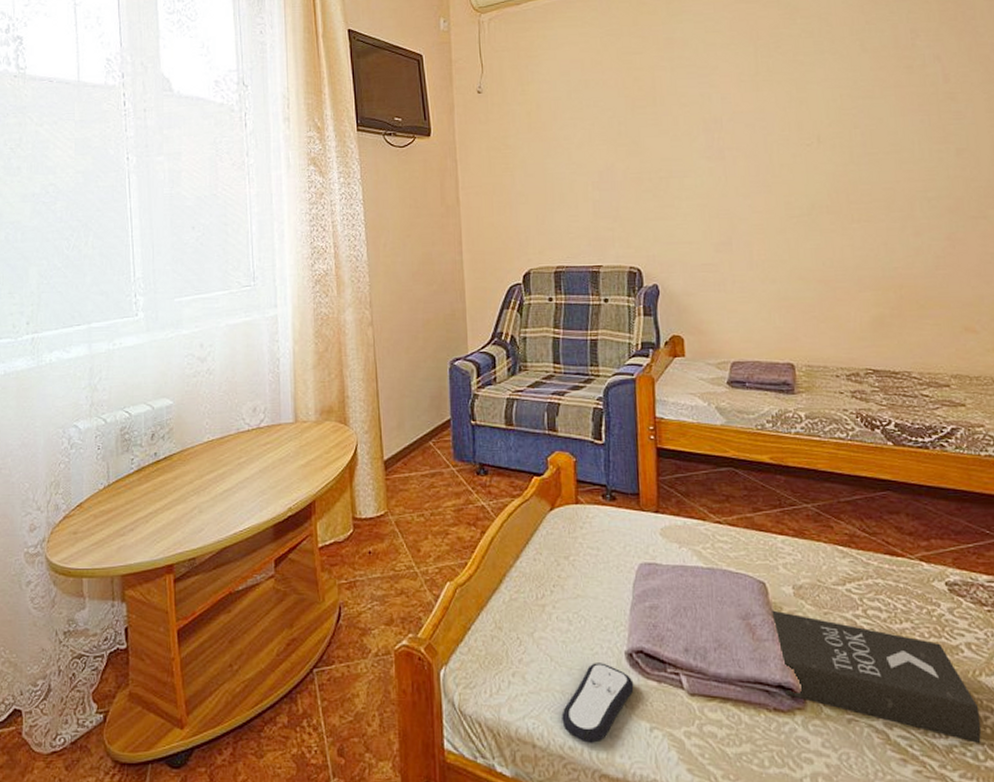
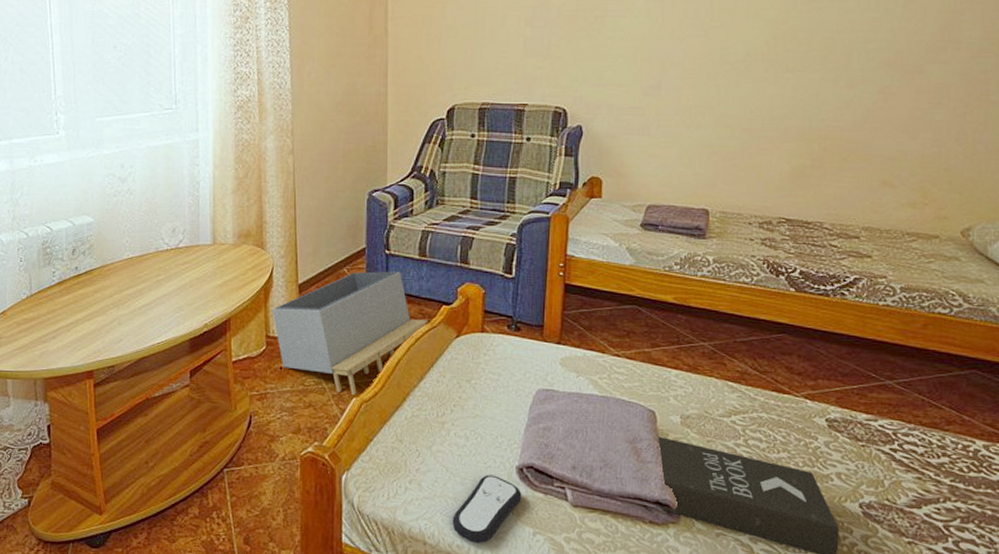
storage bin: none [358,443,521,578] -> present [272,271,429,395]

